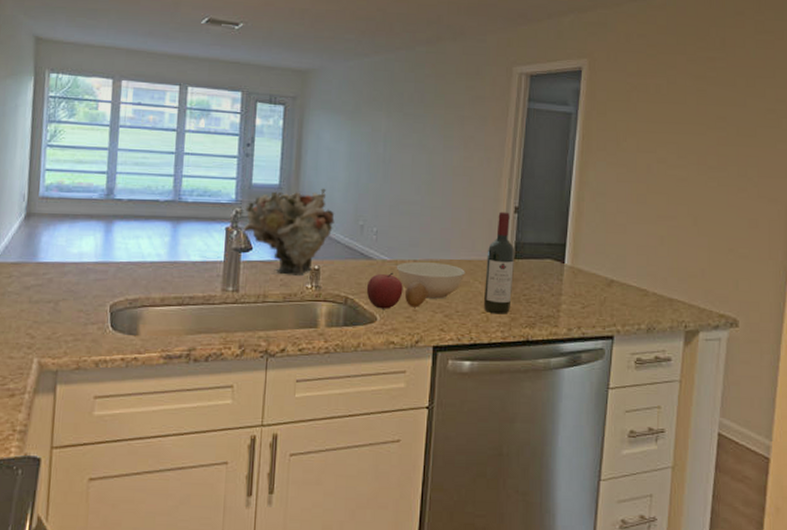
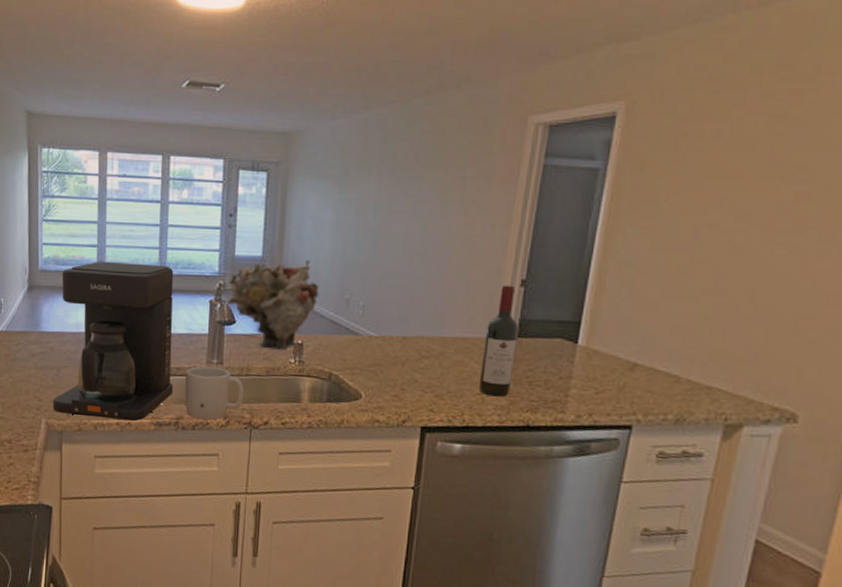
coffee maker: none [47,188,189,356] -> present [52,261,174,422]
mug: none [197,294,261,350] -> present [185,366,244,421]
fruit: present [366,272,403,309] -> none [351,348,391,387]
bowl: present [396,262,465,299] -> none [383,338,460,378]
fruit: present [405,281,428,308] -> none [393,358,418,386]

